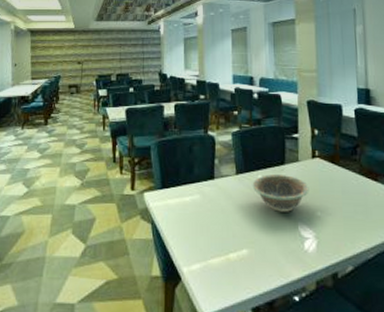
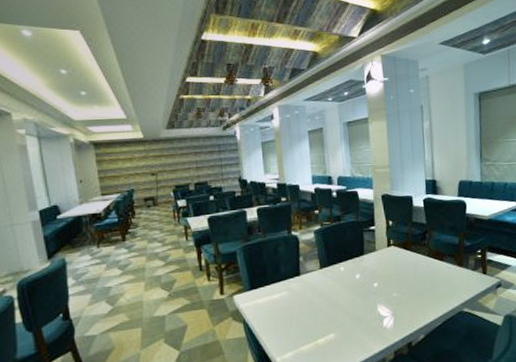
decorative bowl: present [252,175,309,212] -> none [335,264,386,298]

